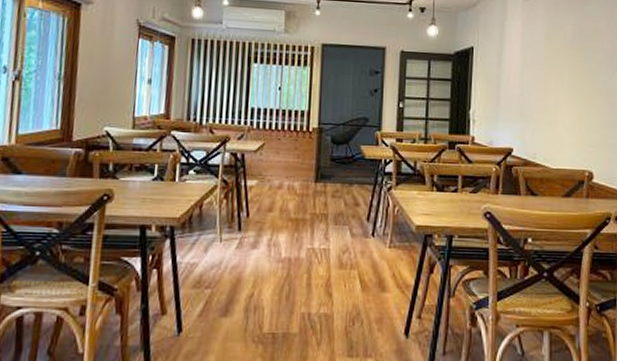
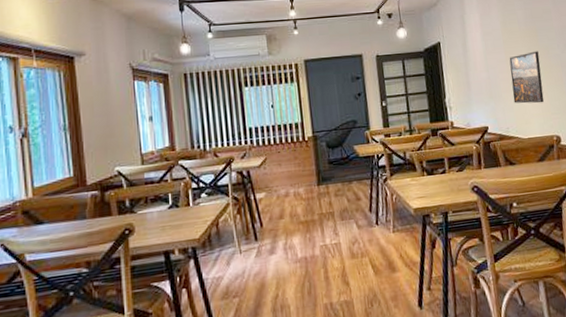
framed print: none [546,73,583,132] -> present [509,51,544,104]

